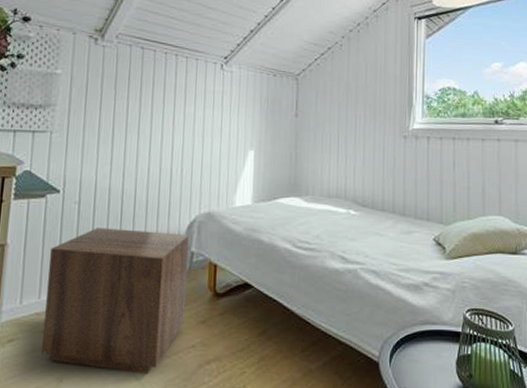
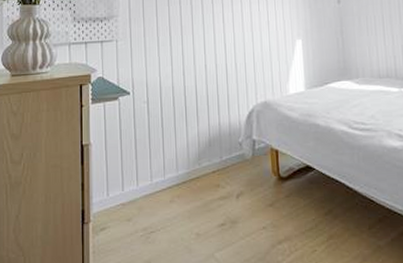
nightstand: present [42,228,190,373] -> none [127,123,254,255]

